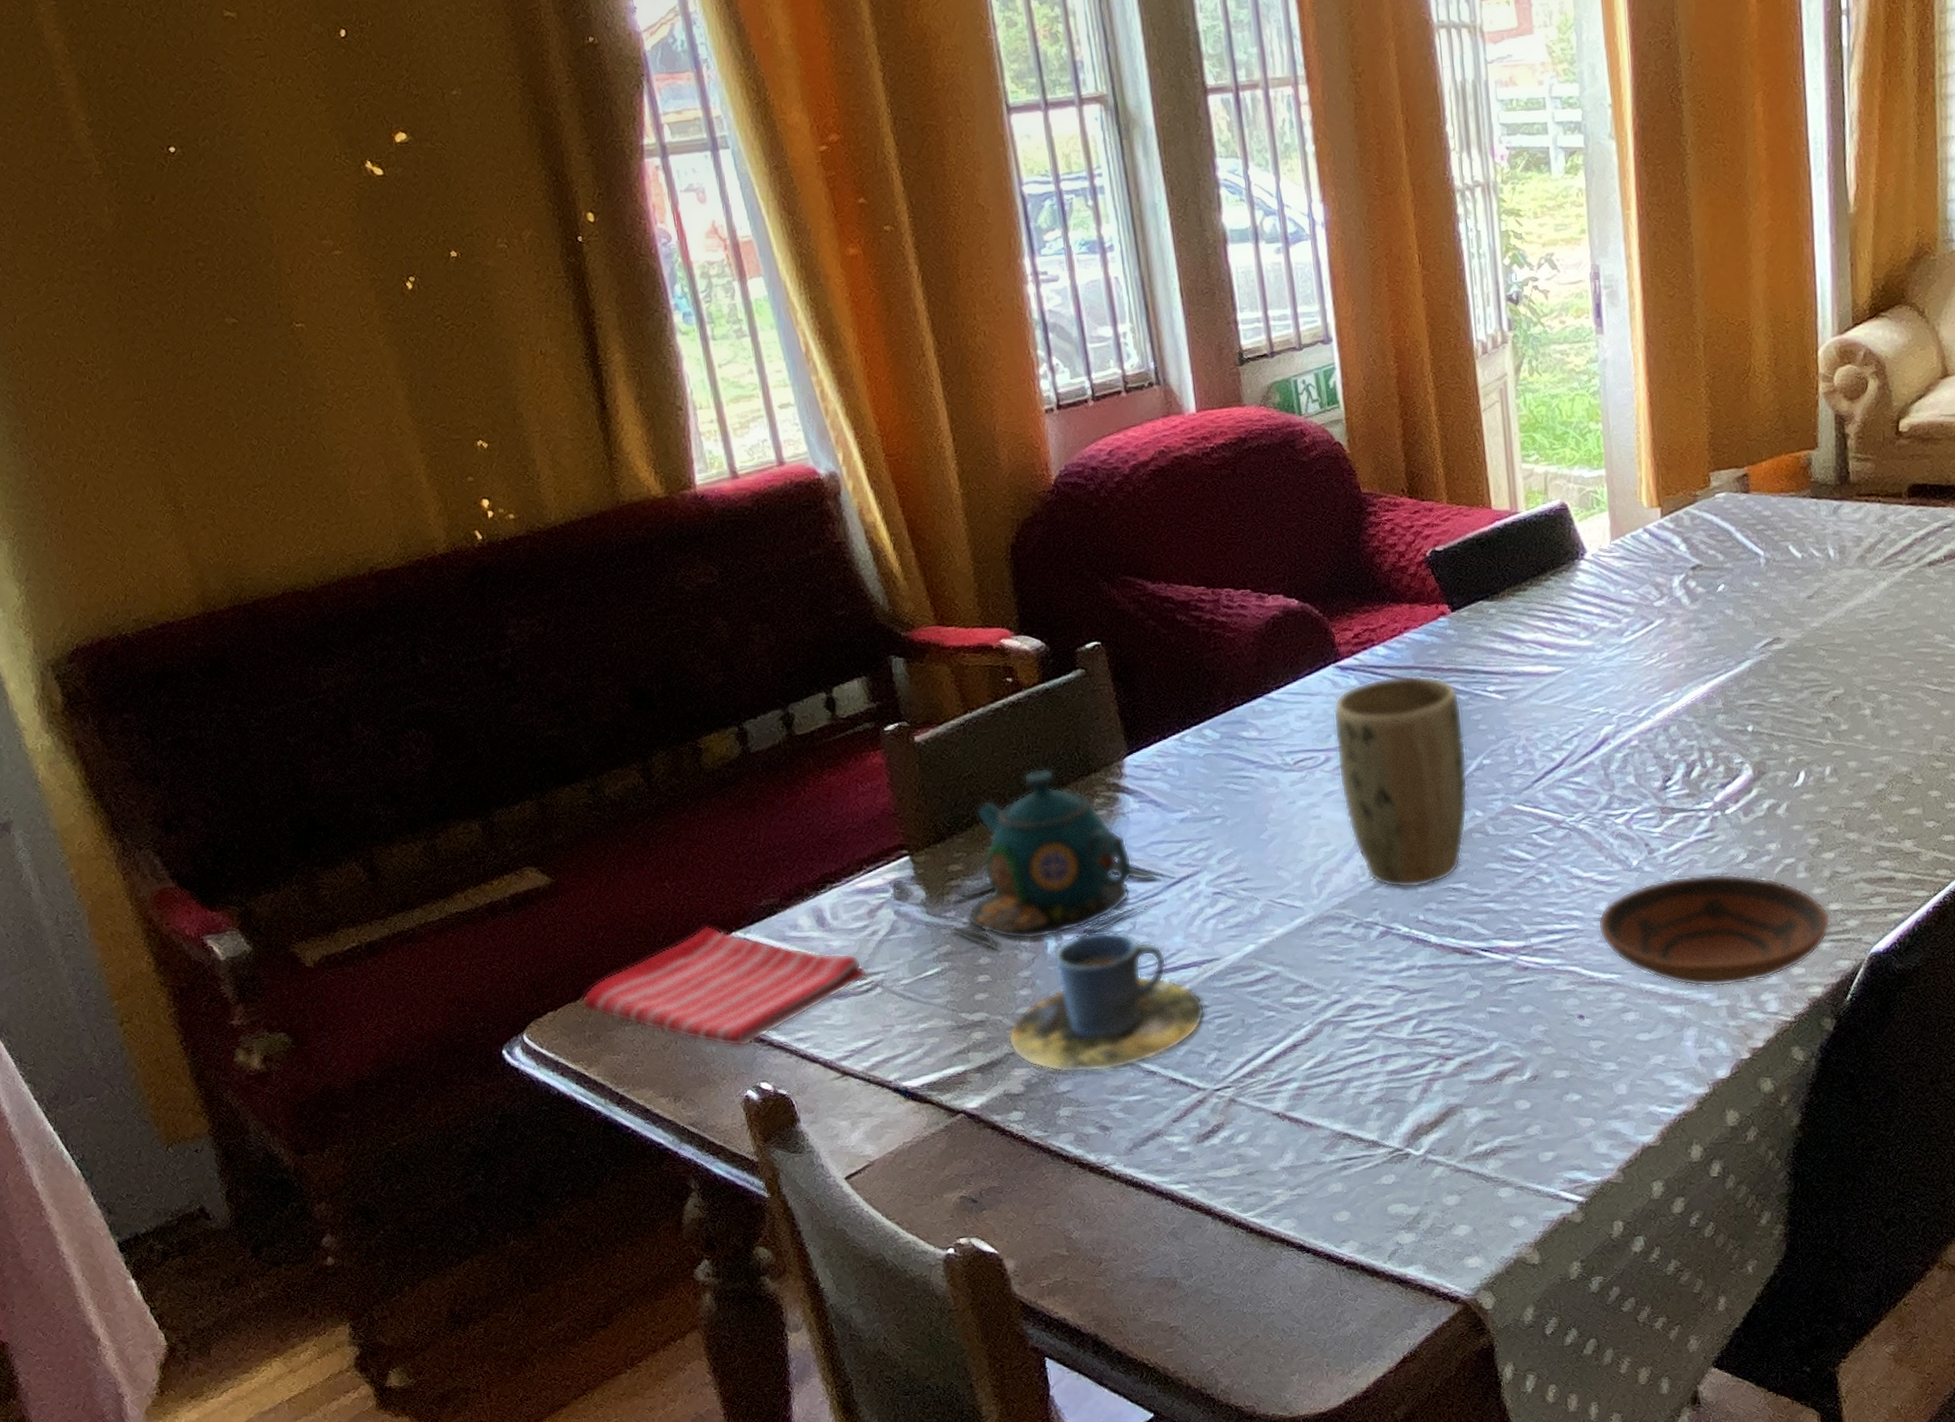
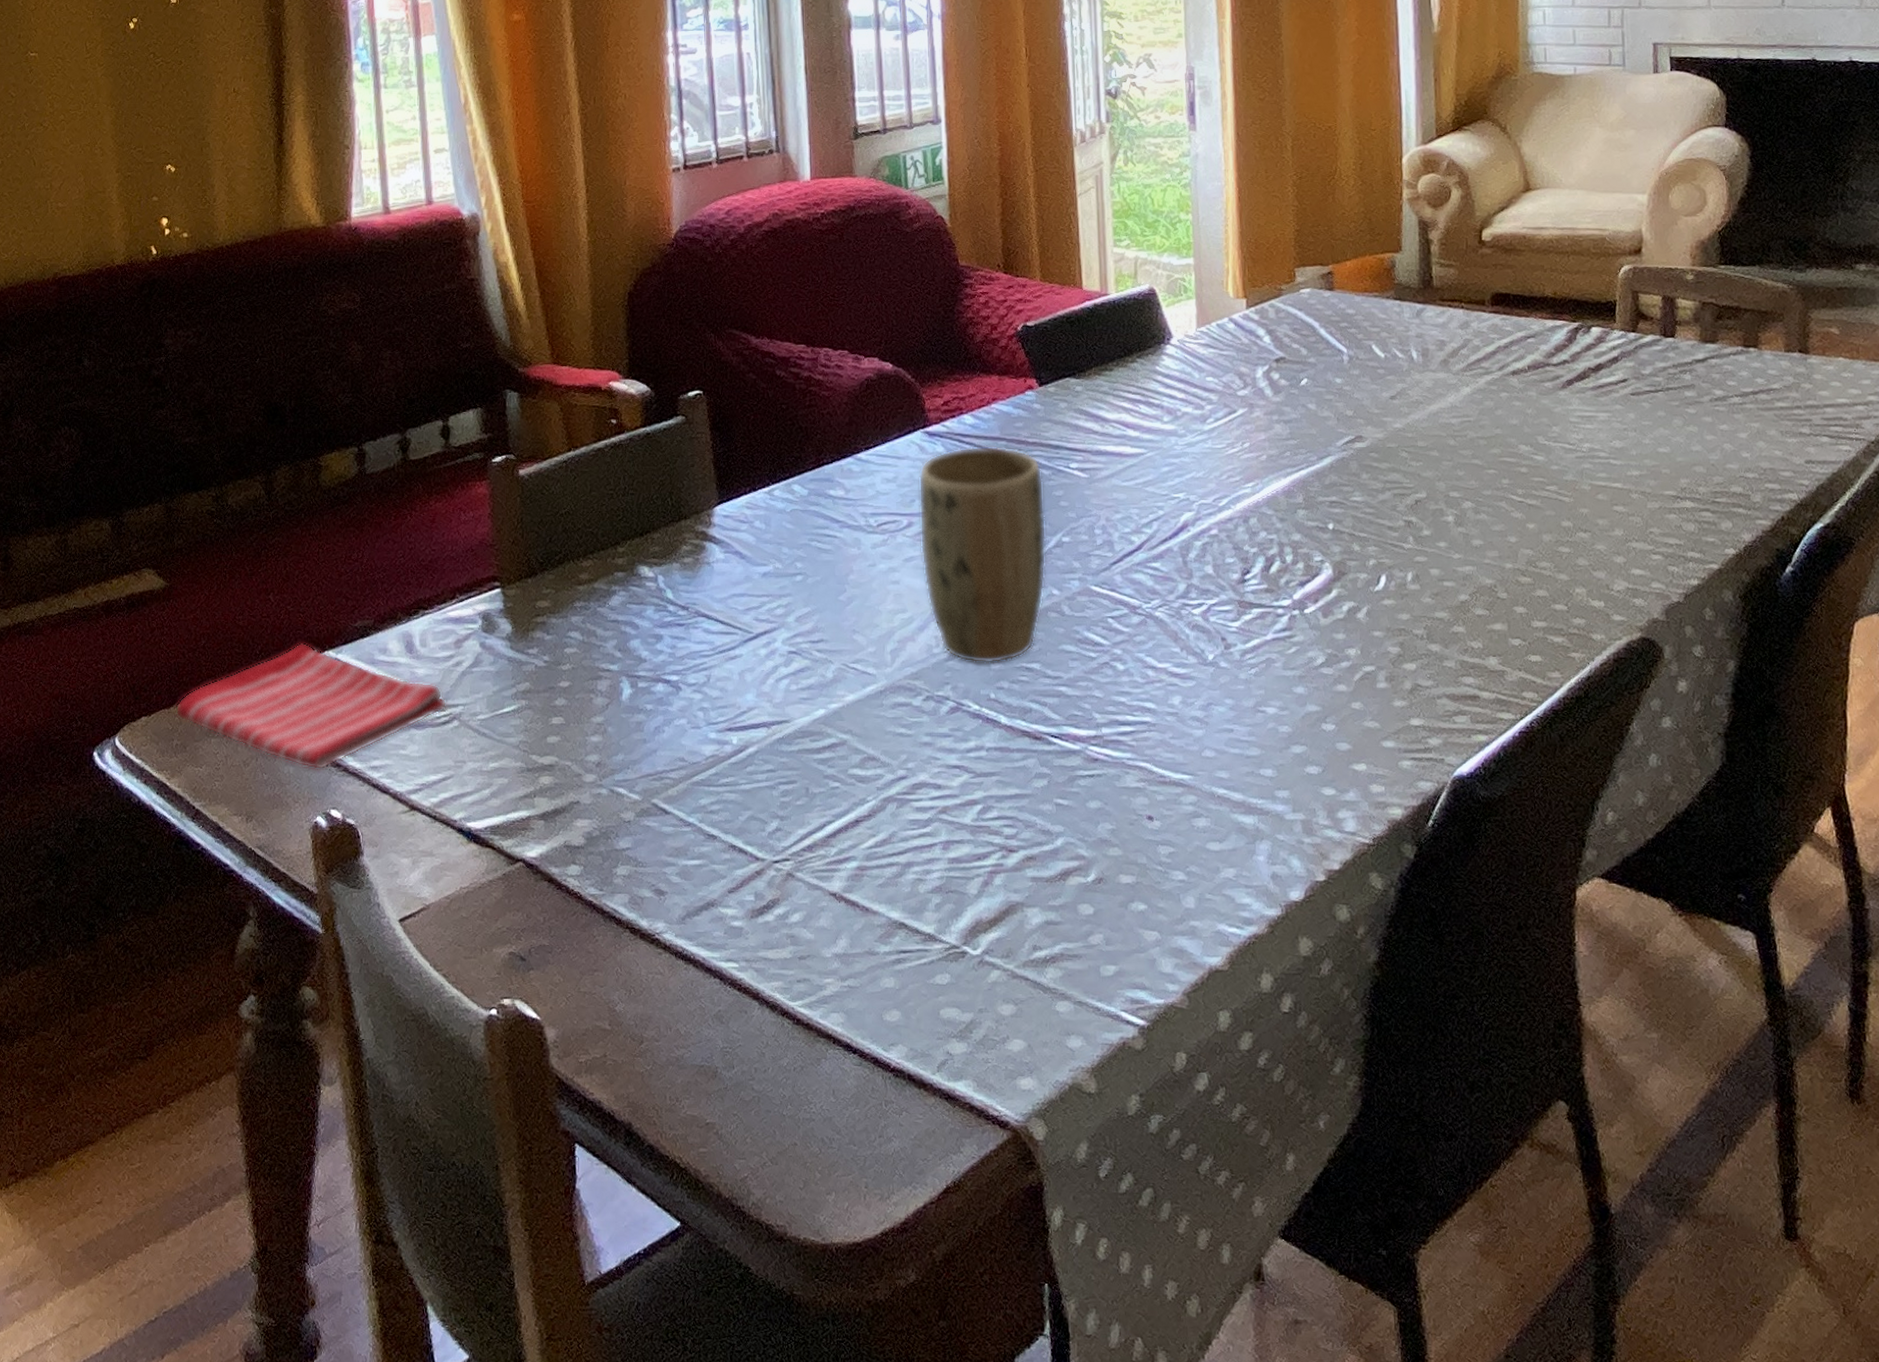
teapot: present [943,768,1165,951] -> none [525,510,743,693]
cup: present [1008,931,1205,1073] -> none [575,682,771,830]
bowl: present [1597,873,1831,987] -> none [1170,676,1412,798]

